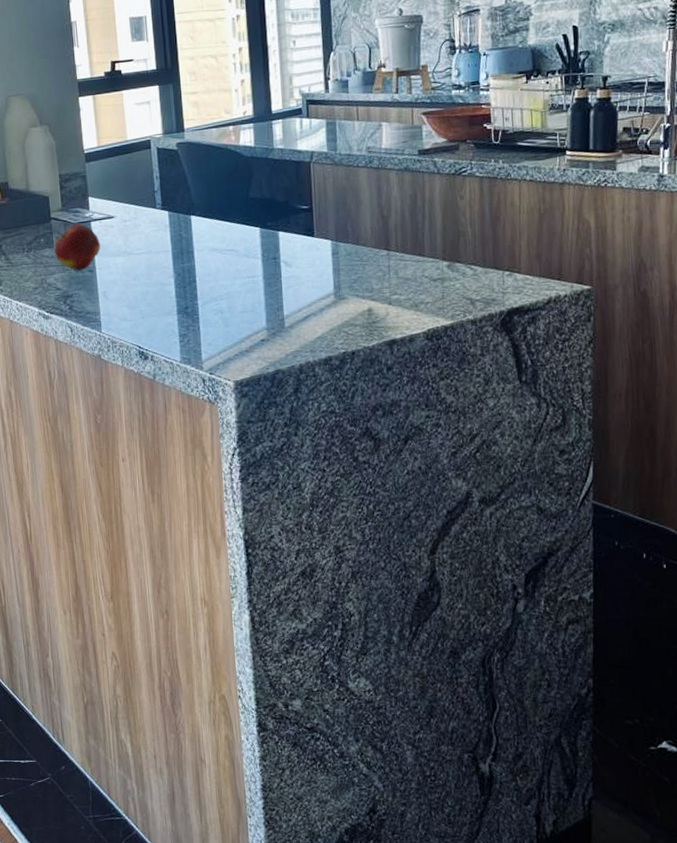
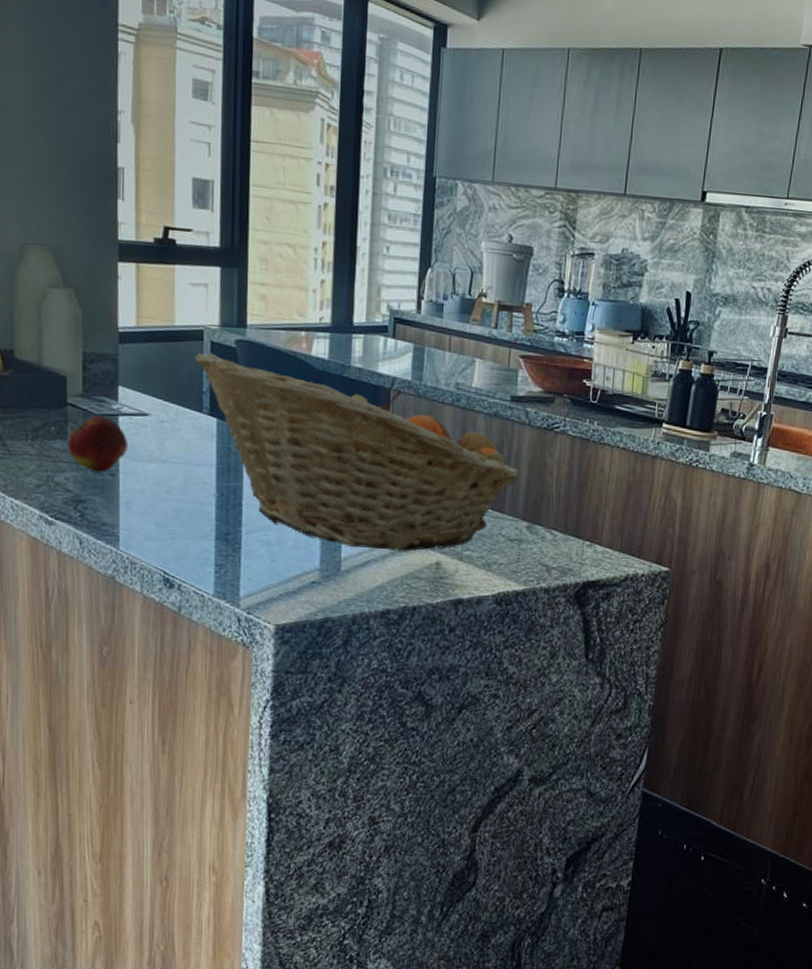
fruit basket: none [145,157,434,305] -> present [194,353,519,551]

